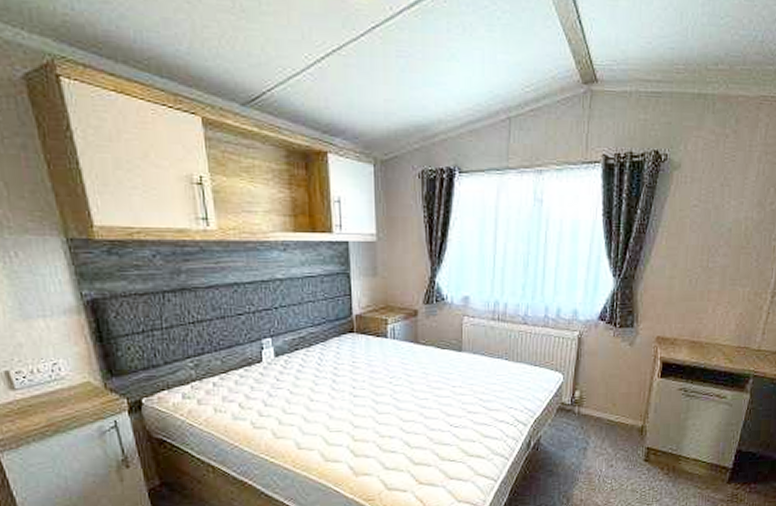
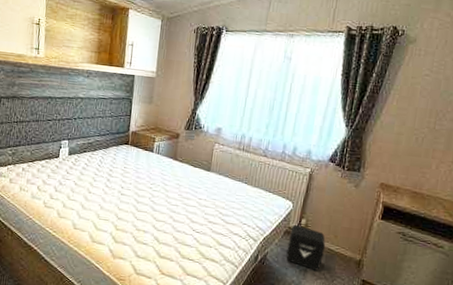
air purifier: none [562,398,604,447] -> present [286,224,326,271]

